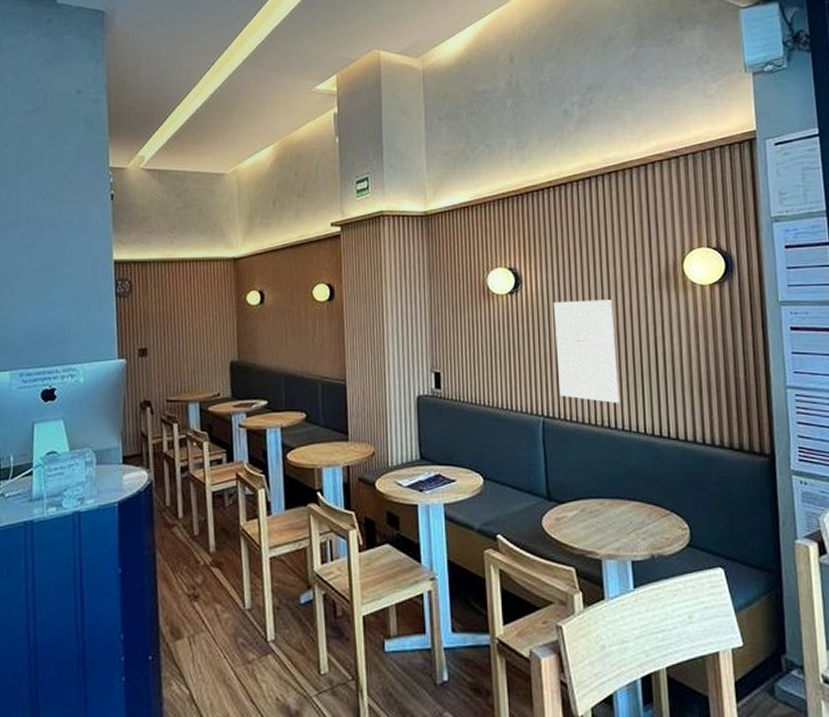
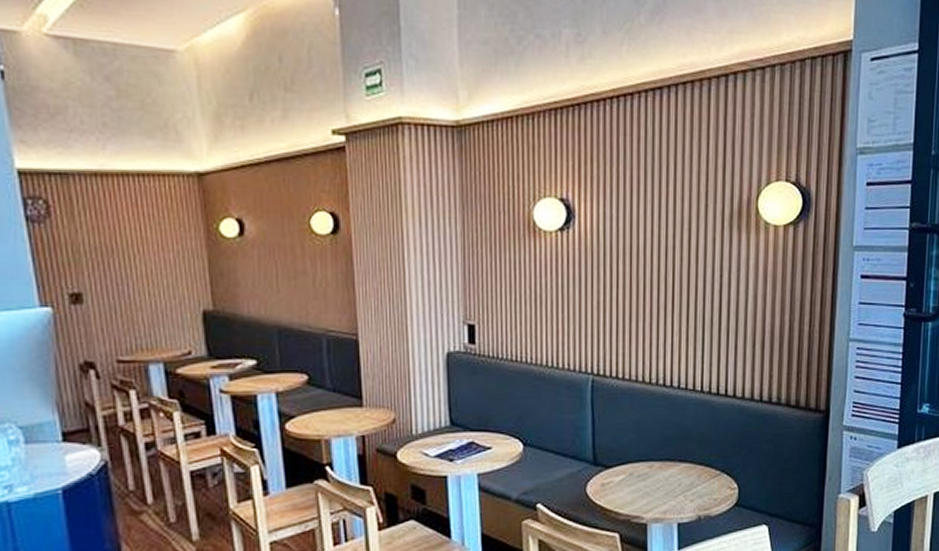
wall art: present [553,300,619,403] -> none [610,240,678,359]

